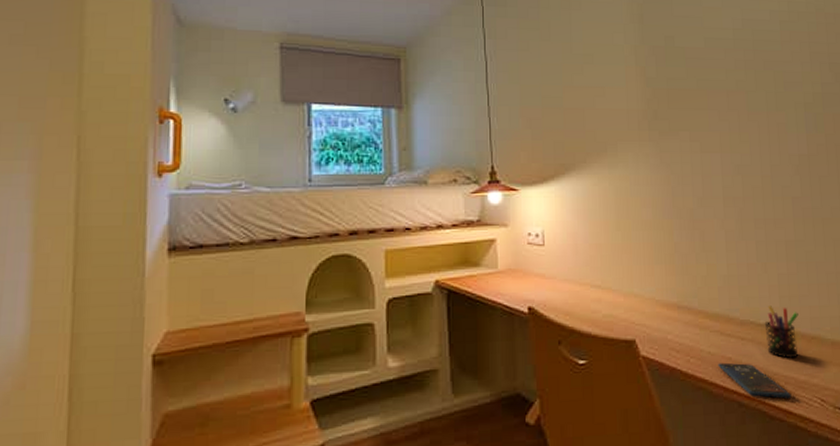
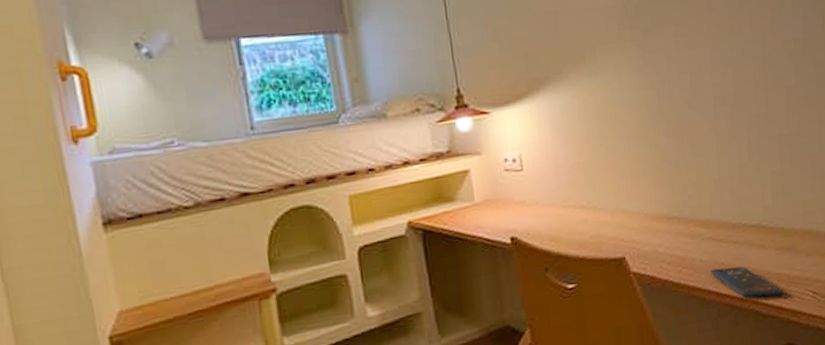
pen holder: present [764,306,799,359] -> none [757,205,792,257]

